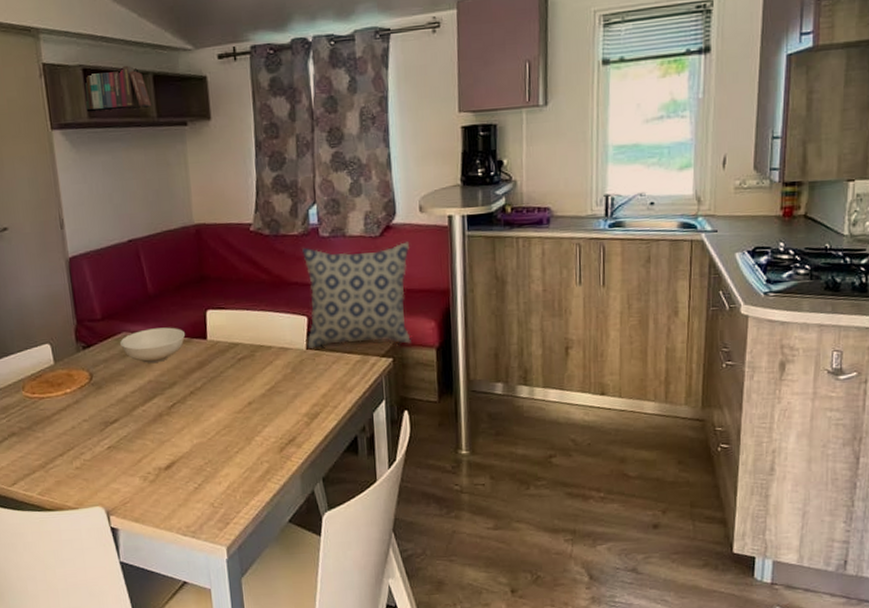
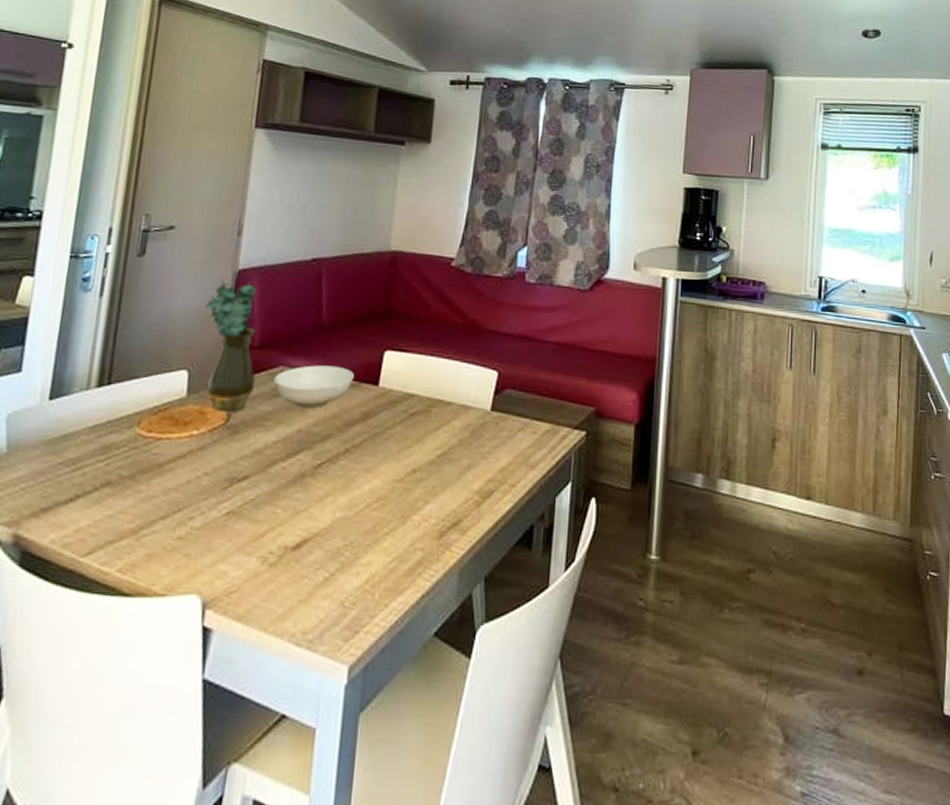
vase: none [50,266,107,374] -> present [206,278,257,413]
books: present [85,65,151,112] -> none [300,75,371,122]
pillow: present [301,241,411,348] -> none [493,291,619,416]

